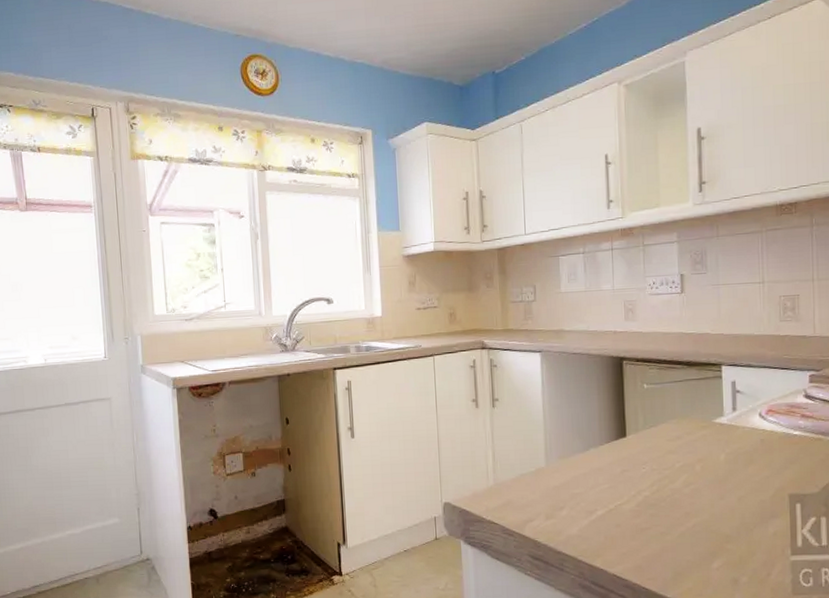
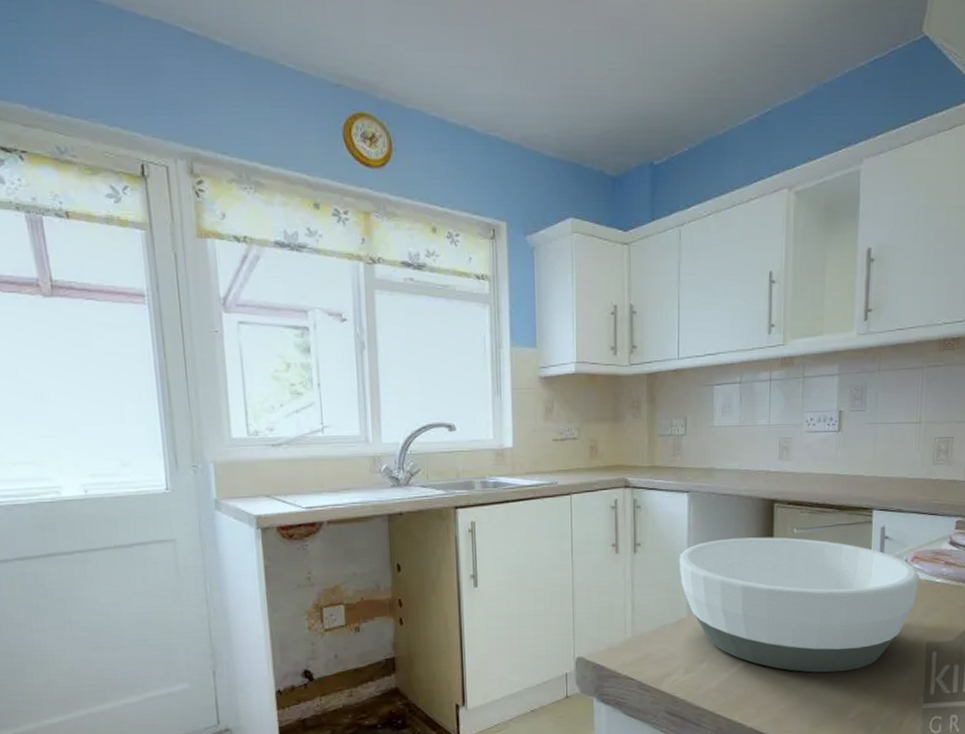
bowl: none [534,392,776,522] -> present [678,537,919,673]

